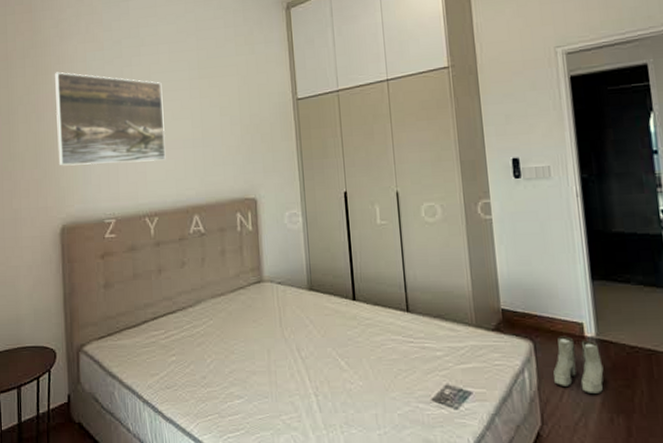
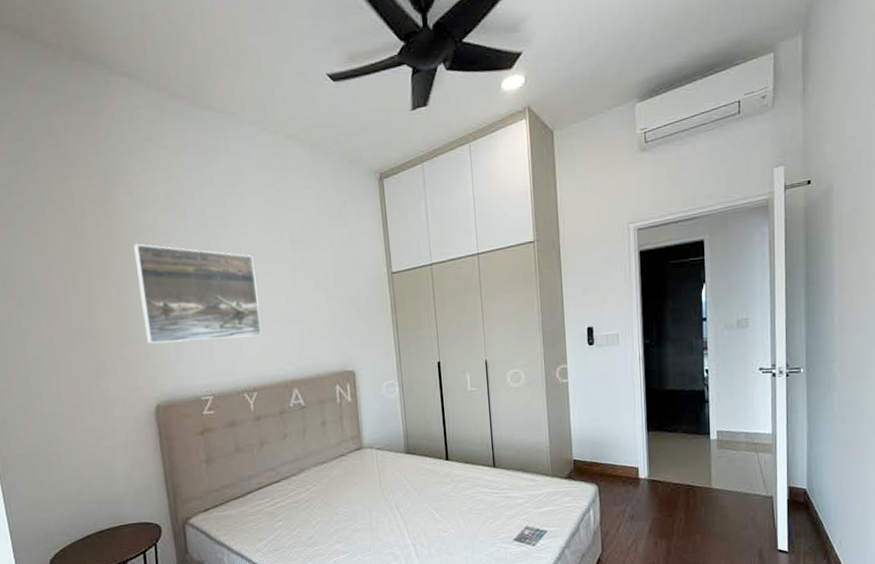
boots: present [553,336,604,393] -> none [613,479,652,524]

